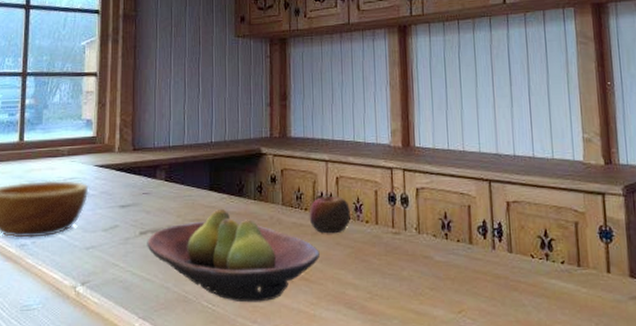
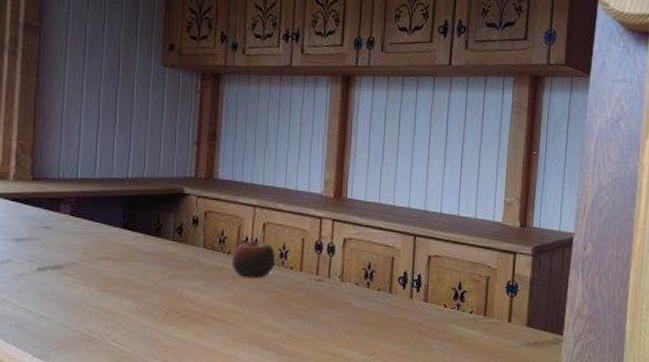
fruit bowl: present [147,208,320,303] -> none [46,247,240,343]

